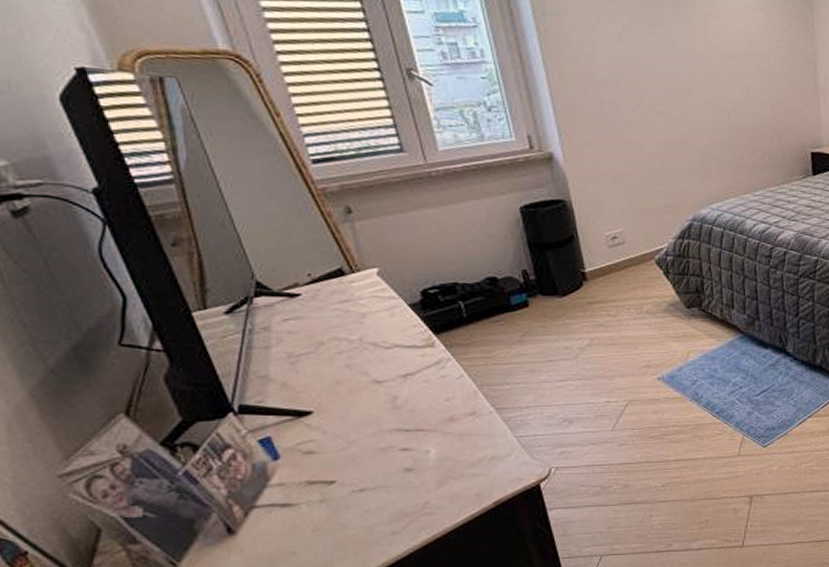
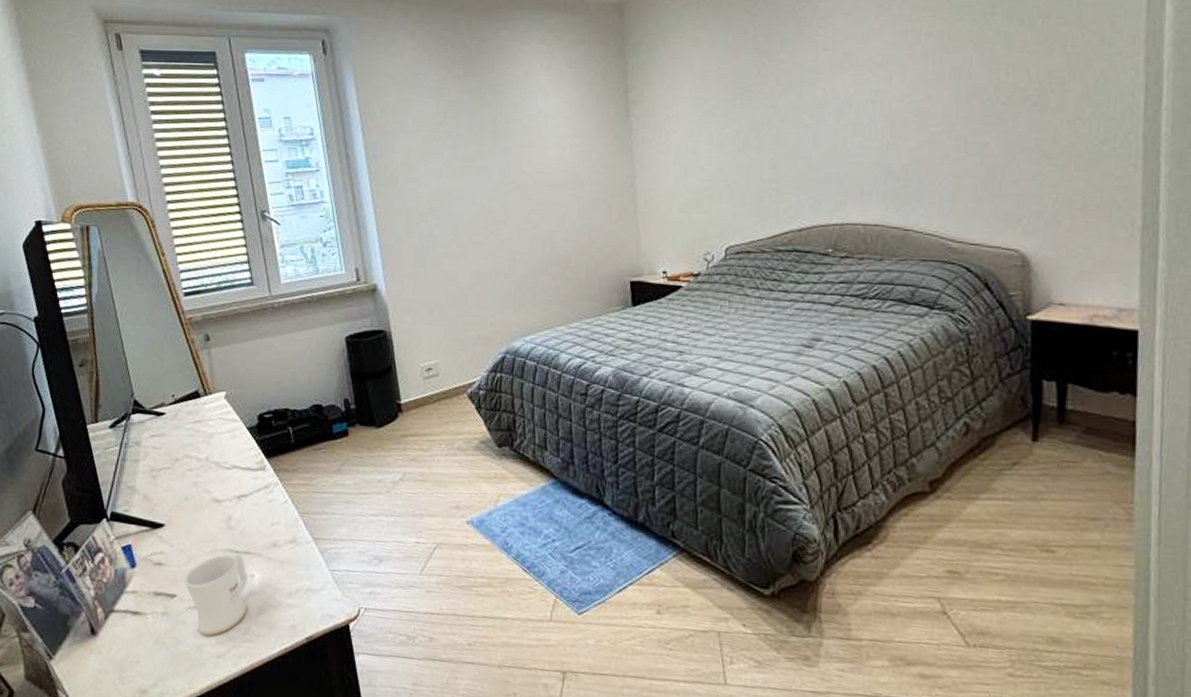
mug: none [345,433,424,516] -> present [184,554,248,636]

